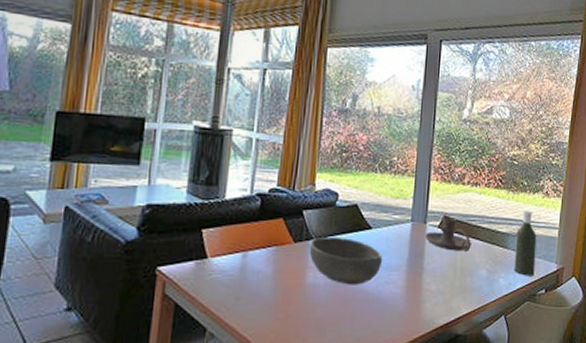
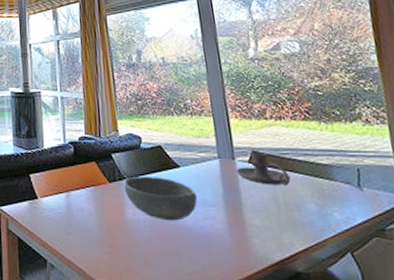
bottle: present [514,210,537,276] -> none [340,140,377,210]

